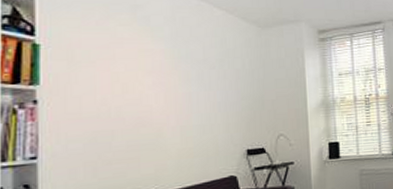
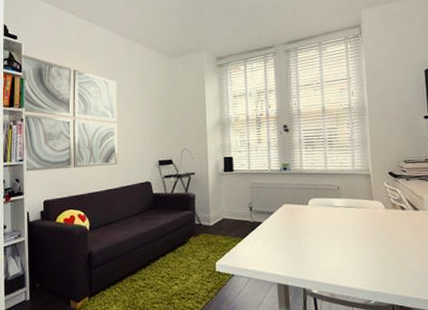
wall art: none [9,11,190,177] -> present [8,54,118,173]

